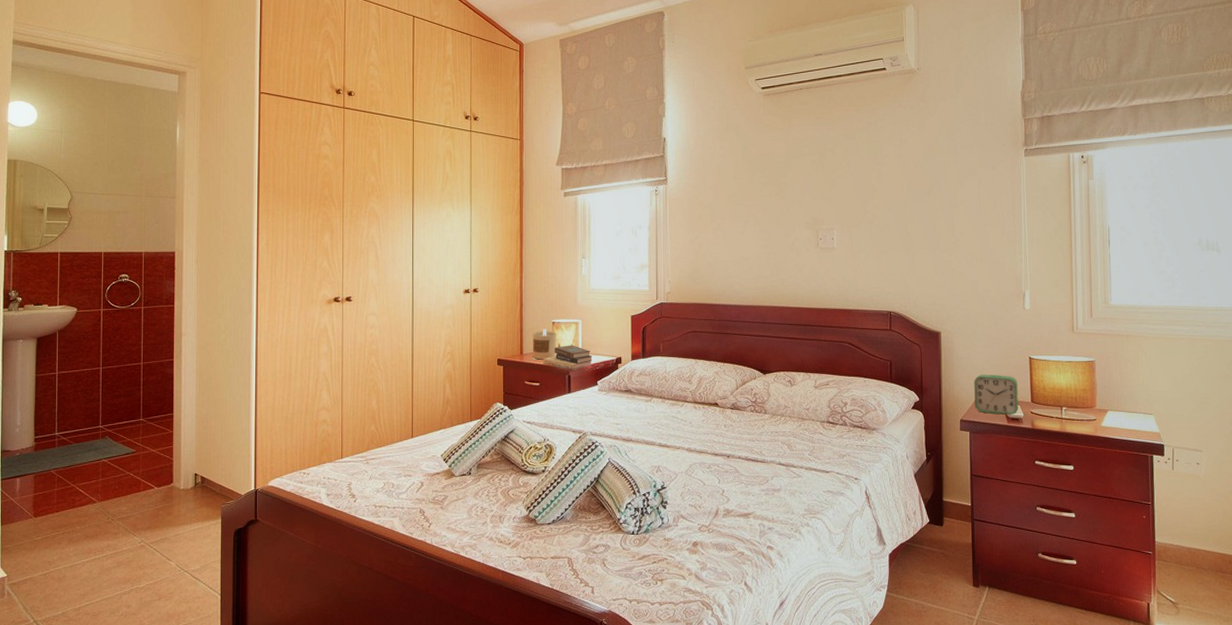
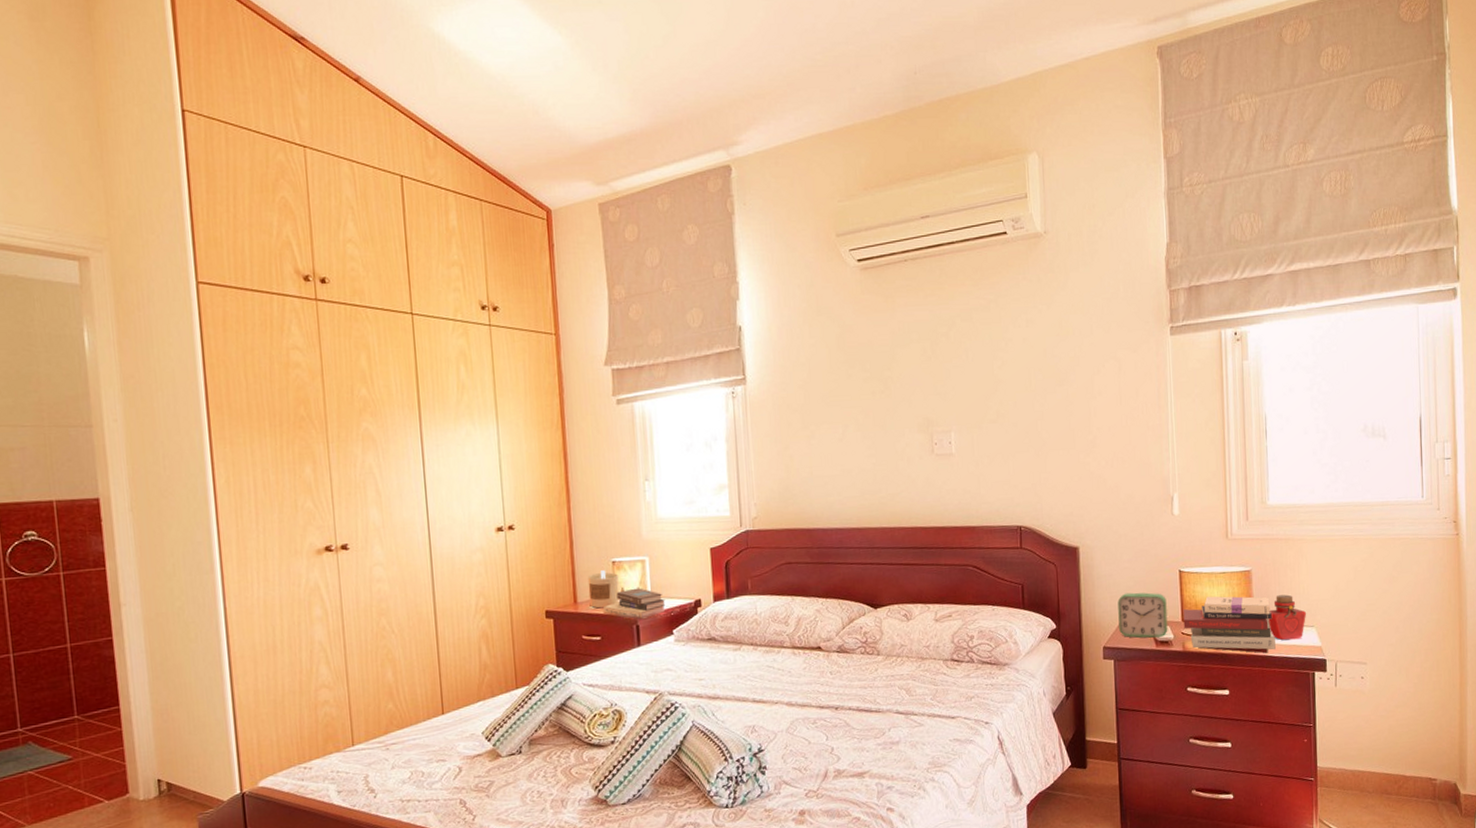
books: none [1032,381,1117,436] -> present [1183,596,1276,654]
potion bottle: none [1110,384,1146,424] -> present [1268,594,1307,640]

